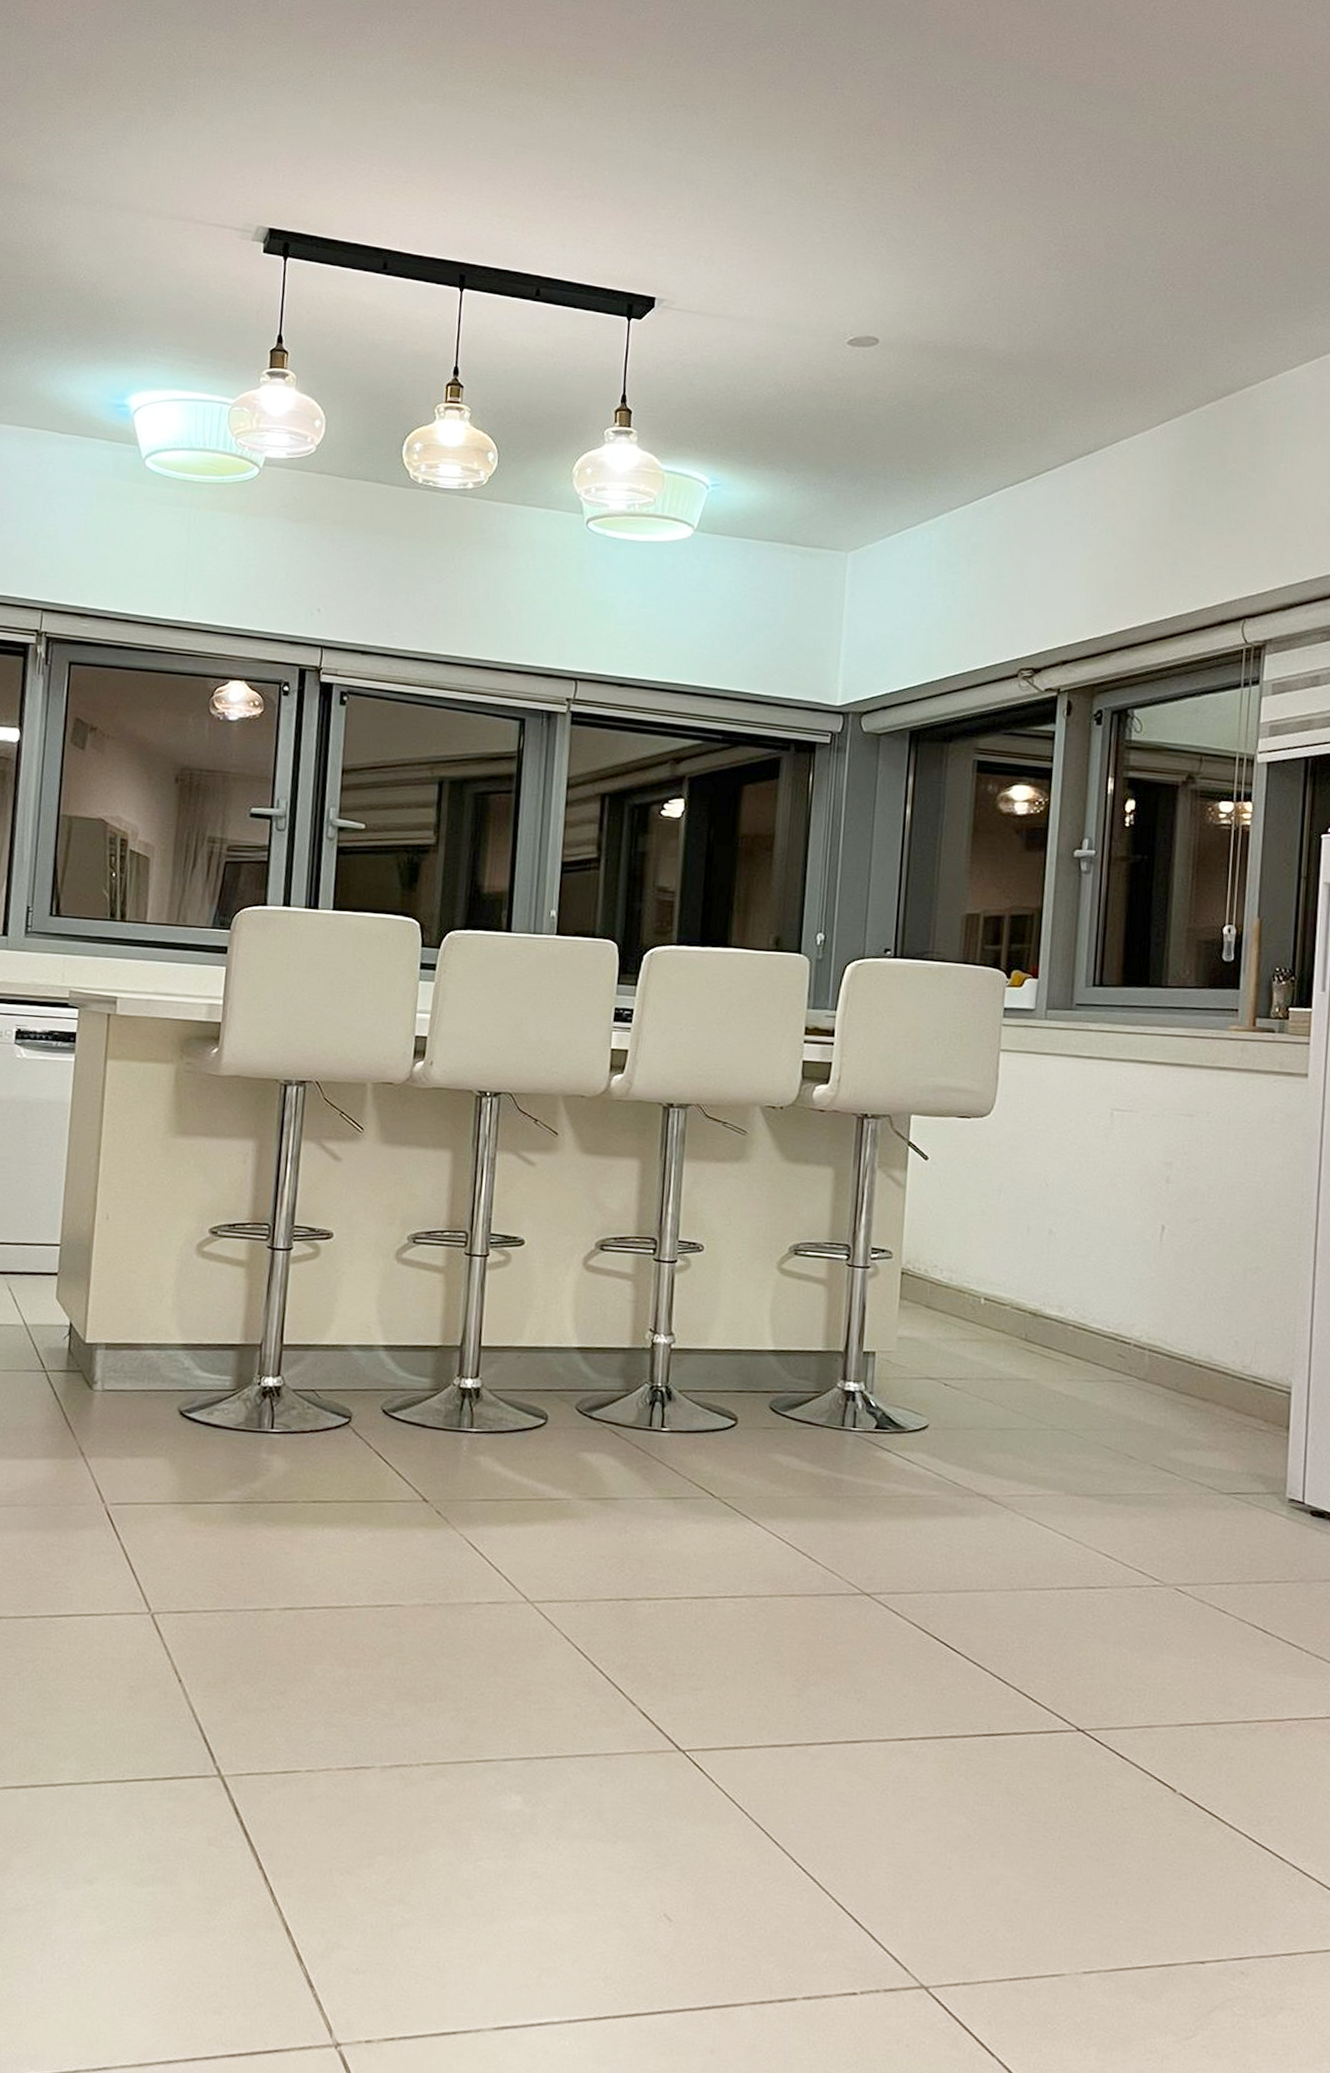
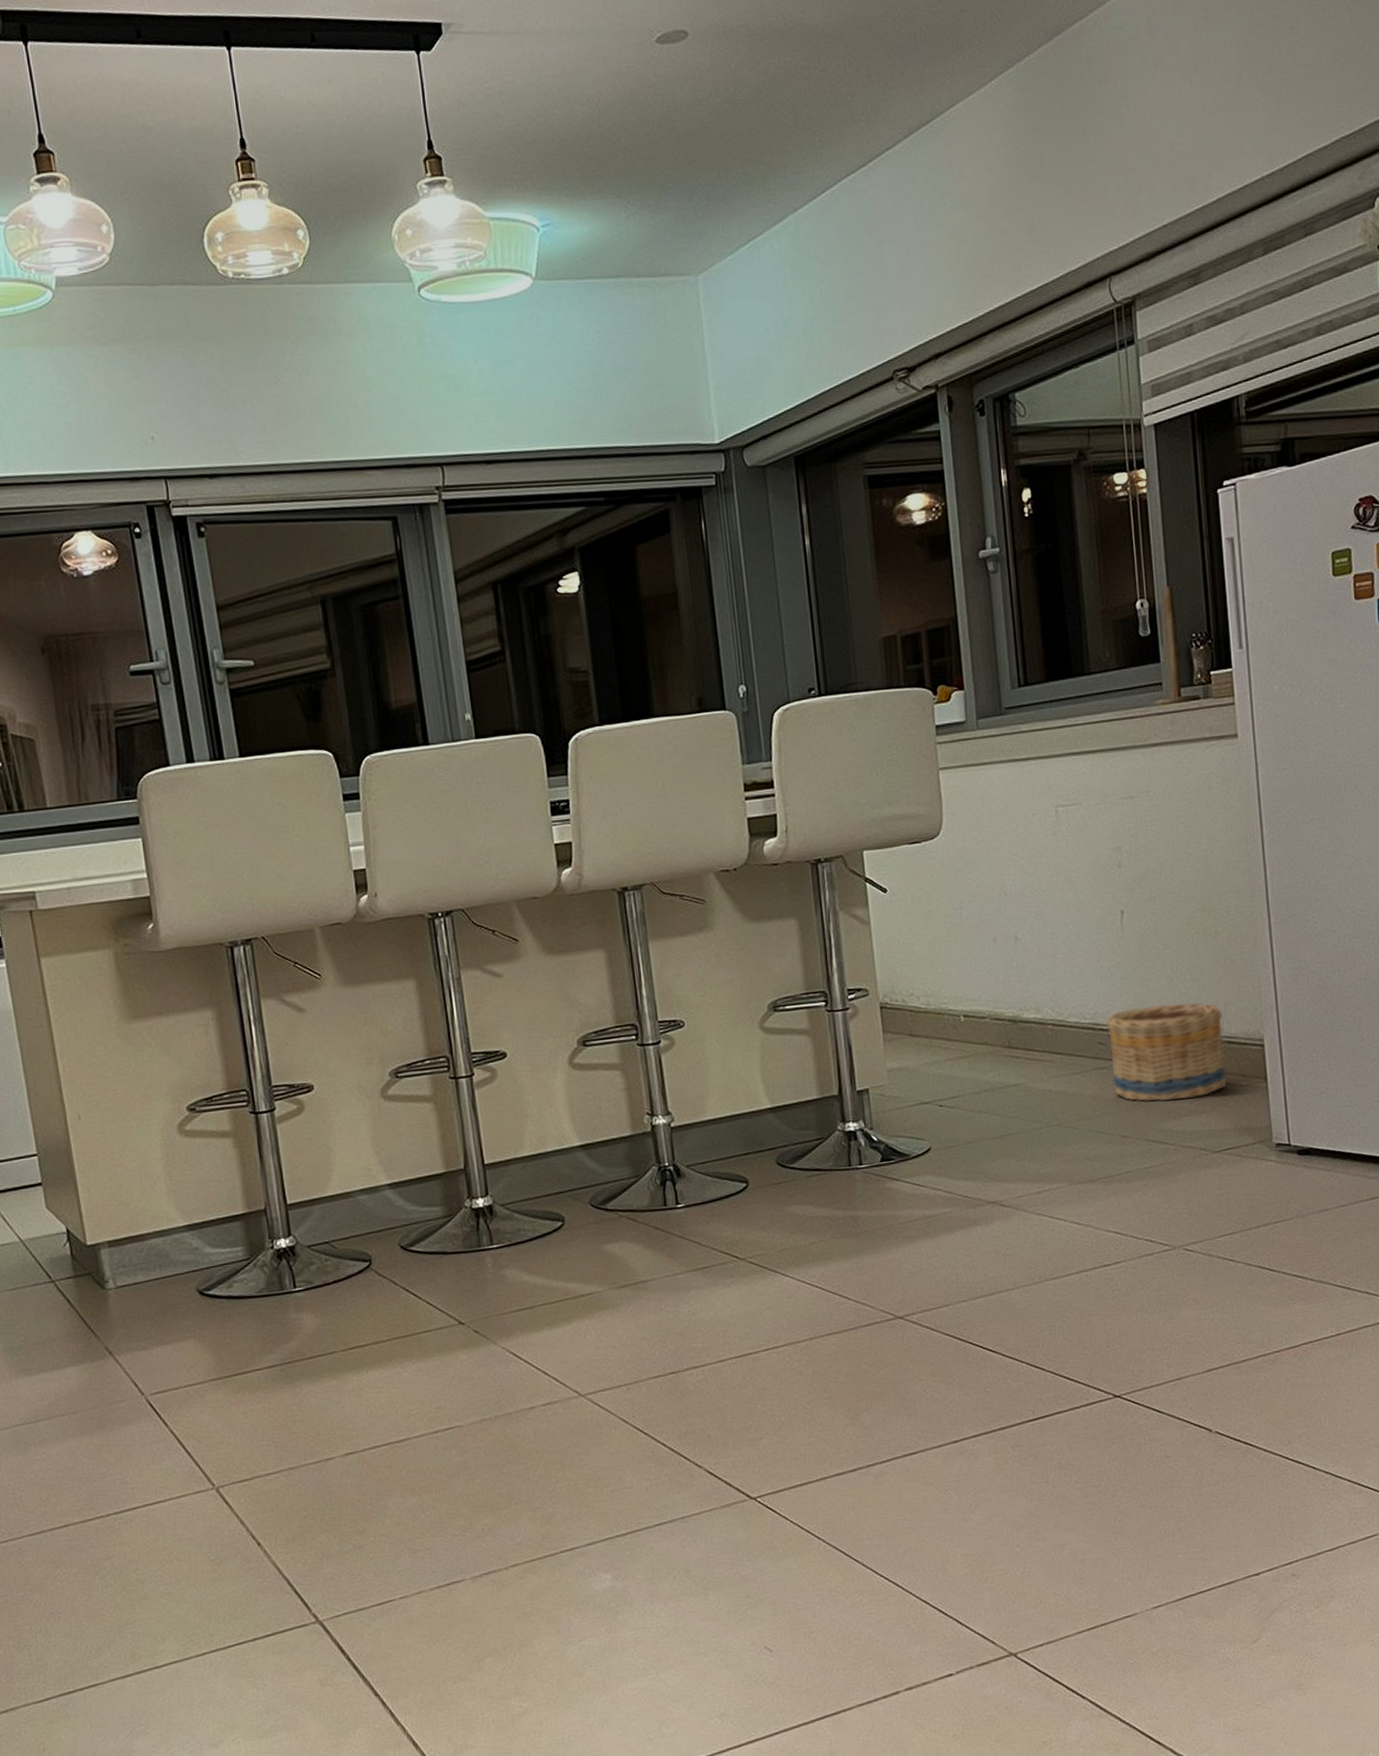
basket: none [1127,1327,1252,1433] -> present [1105,1002,1226,1102]

